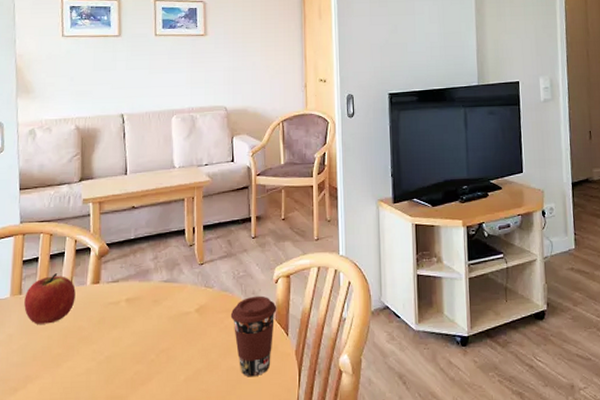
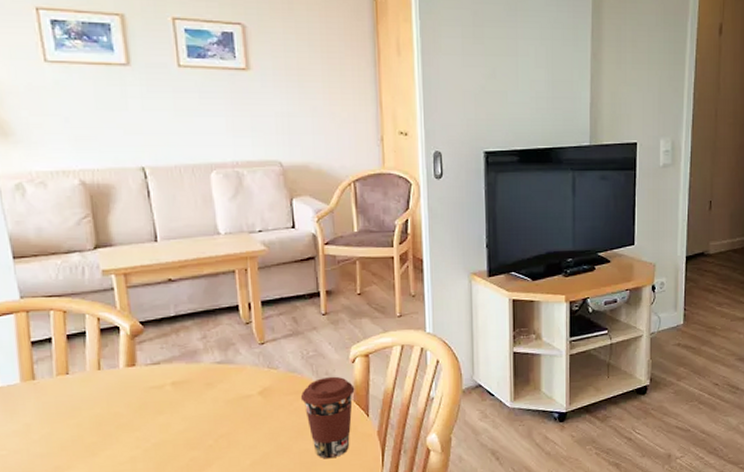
apple: present [24,273,76,324] -> none [40,355,107,412]

